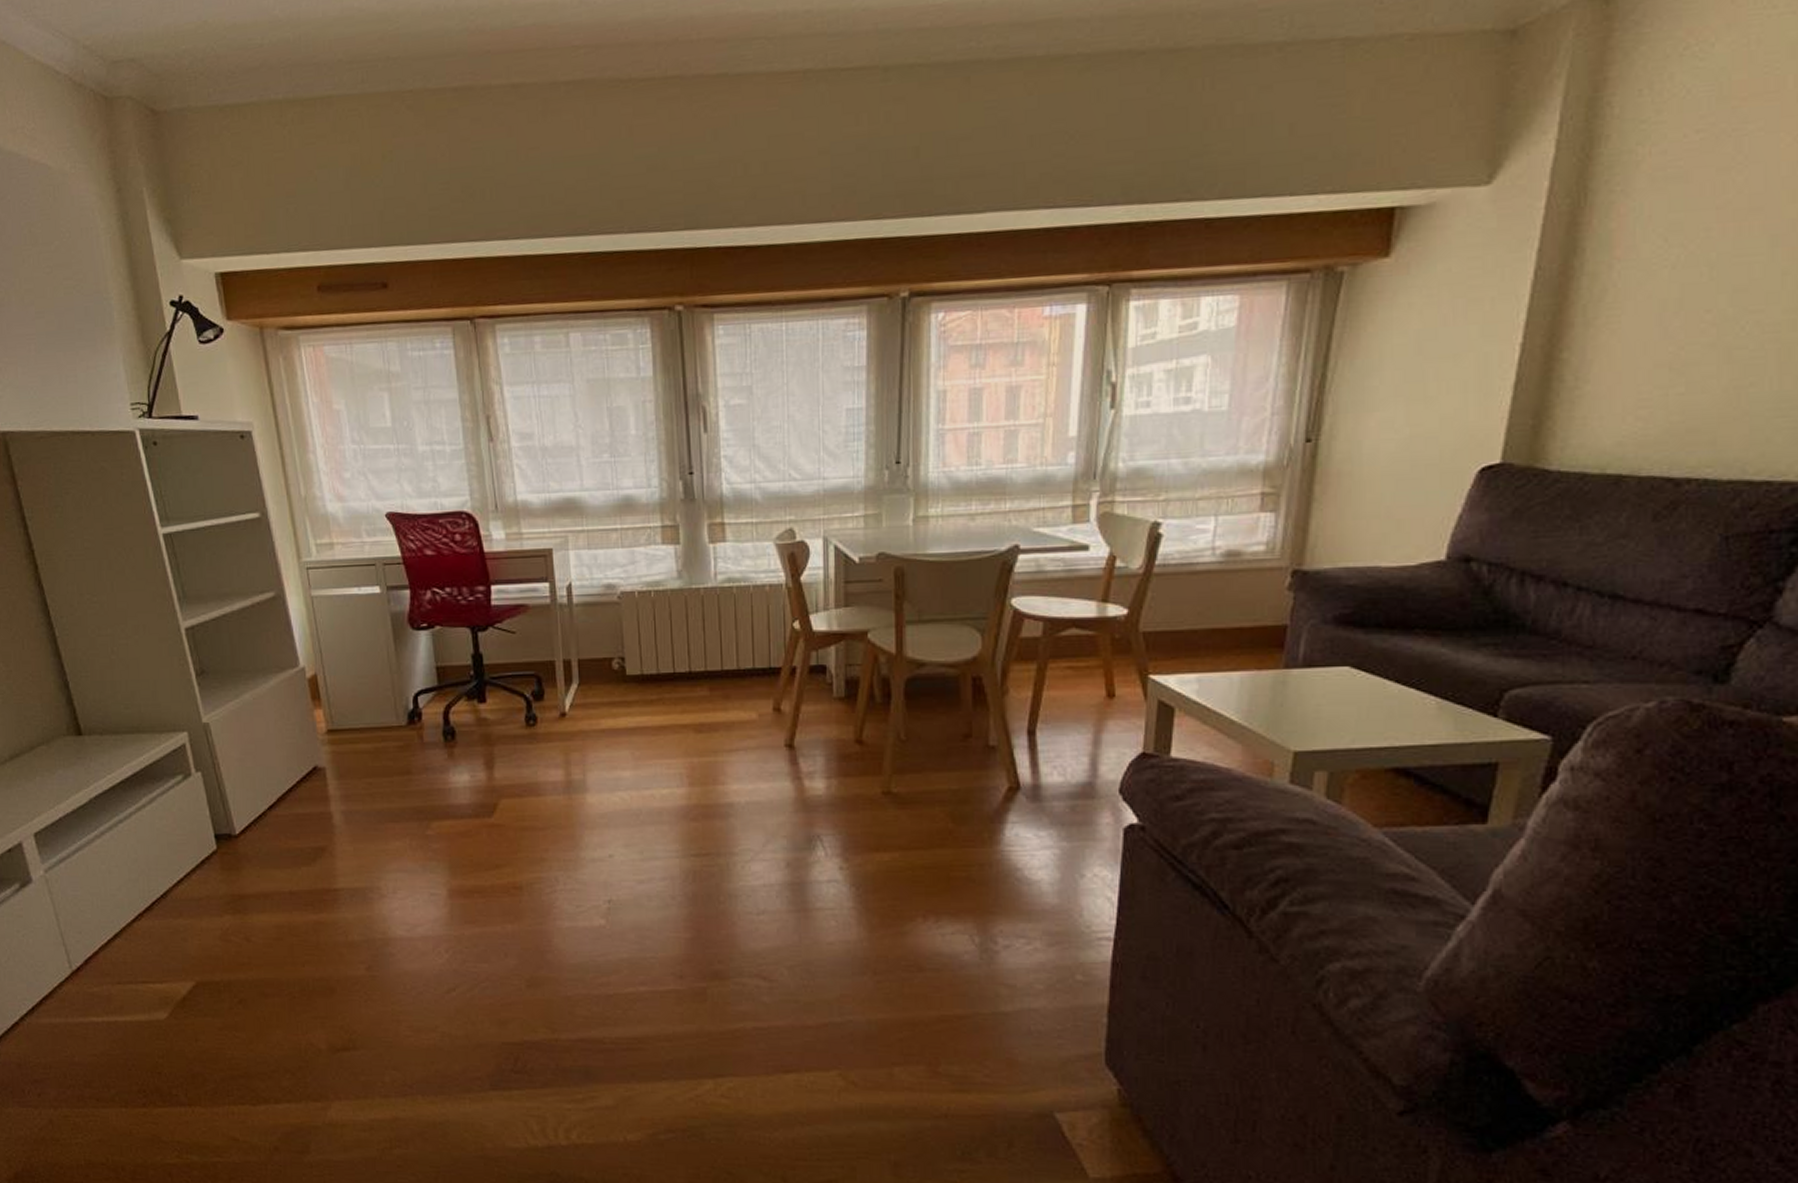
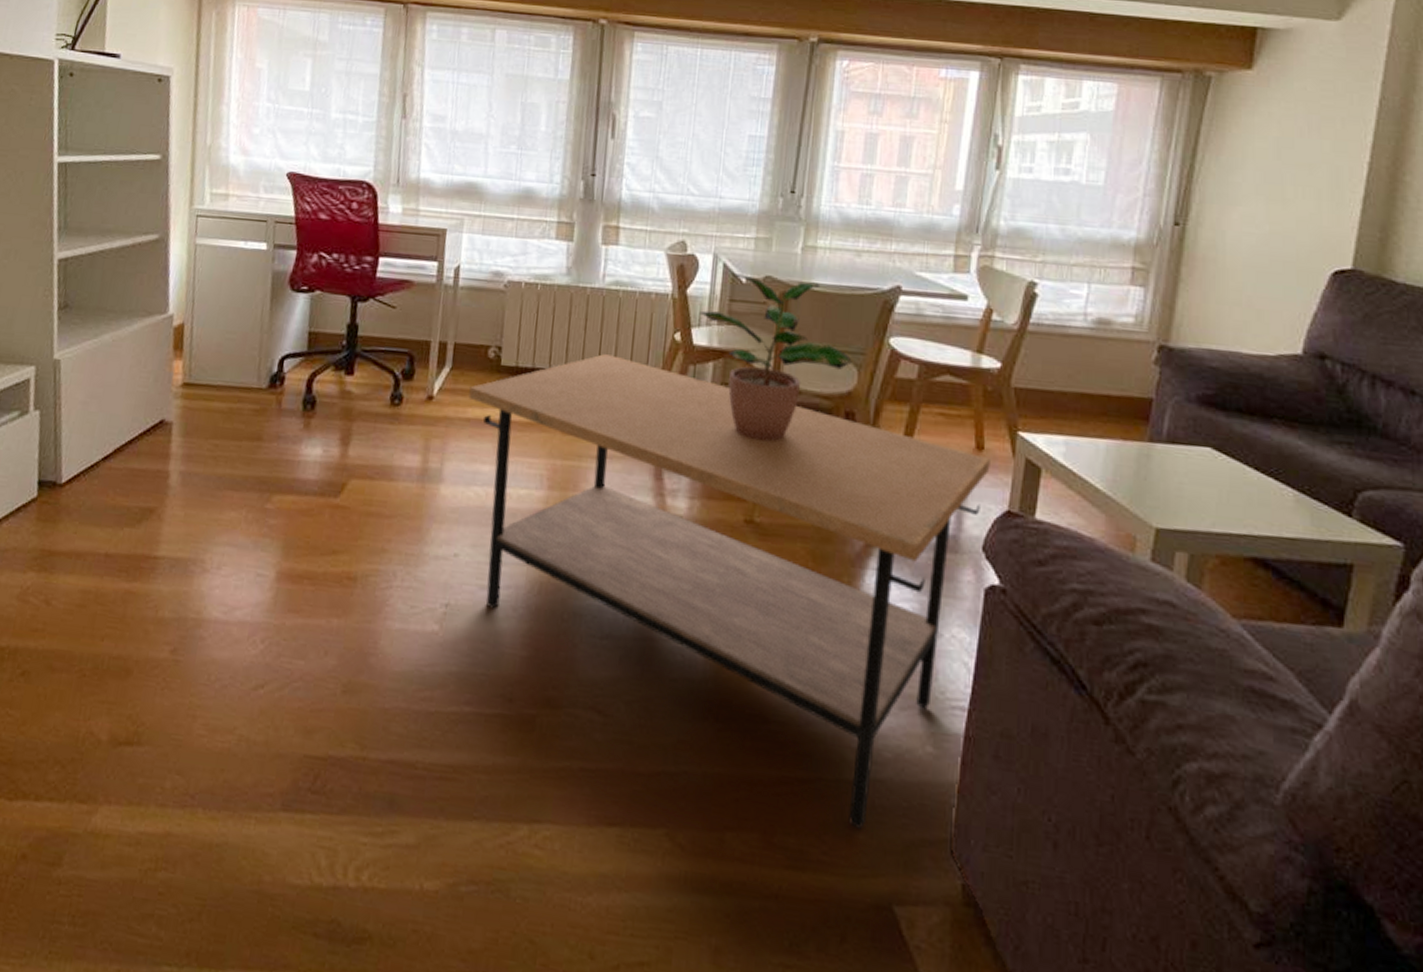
coffee table: none [599,651,1122,1054] -> present [468,354,991,831]
potted plant: none [815,553,975,716] -> present [699,274,852,442]

